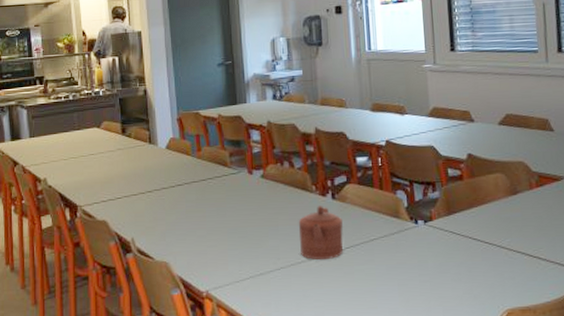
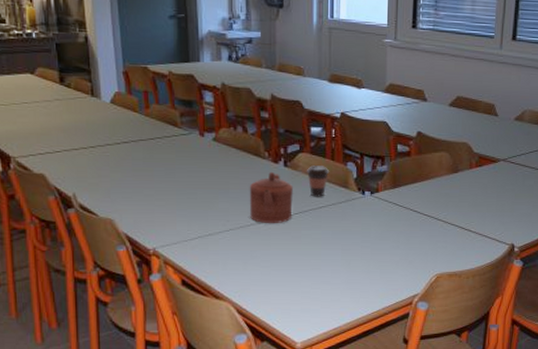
coffee cup: none [356,196,378,229] -> present [307,165,329,197]

